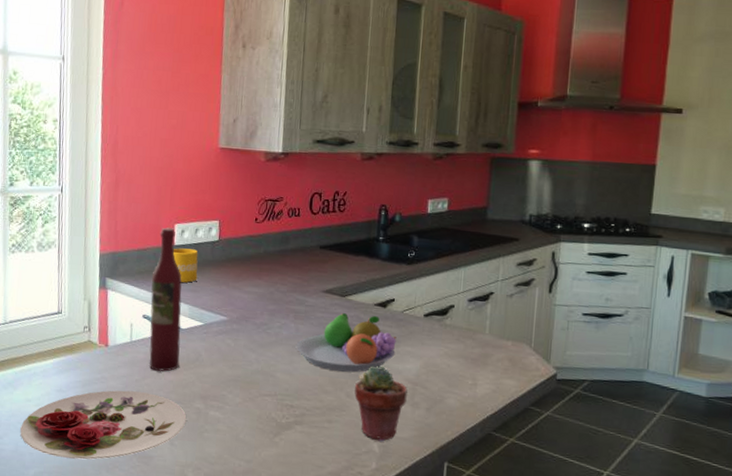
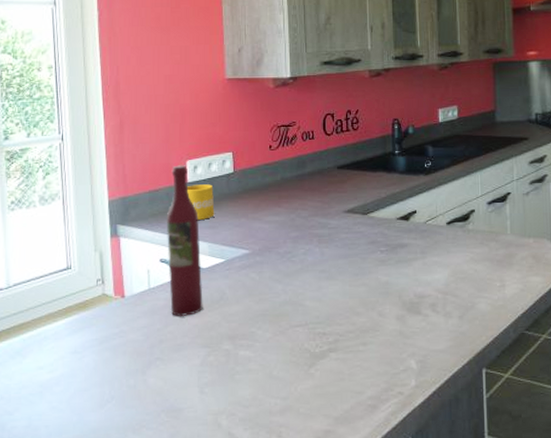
plate: present [20,390,187,460] -> none [33,341,216,425]
fruit bowl: present [295,313,397,373] -> none [322,230,423,291]
potted succulent: present [354,366,408,442] -> none [386,280,439,357]

